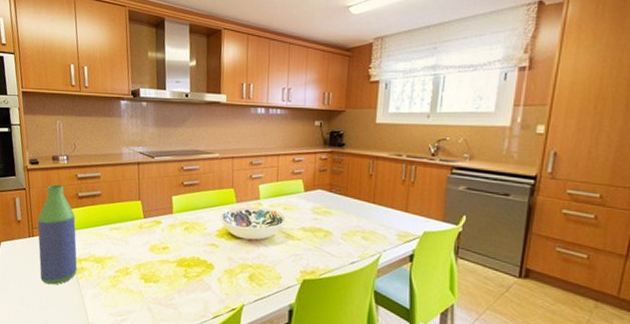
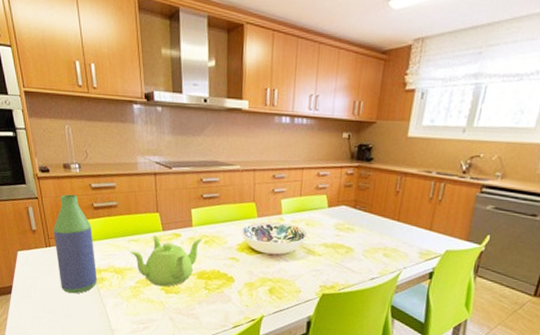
teapot: none [110,223,182,276] -> present [129,235,202,287]

